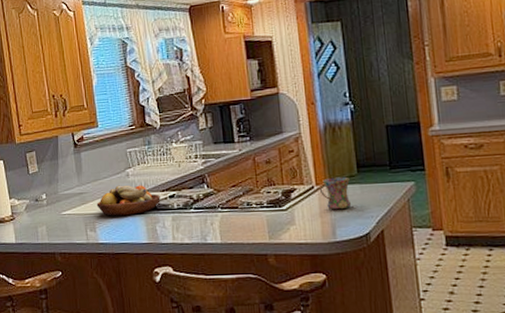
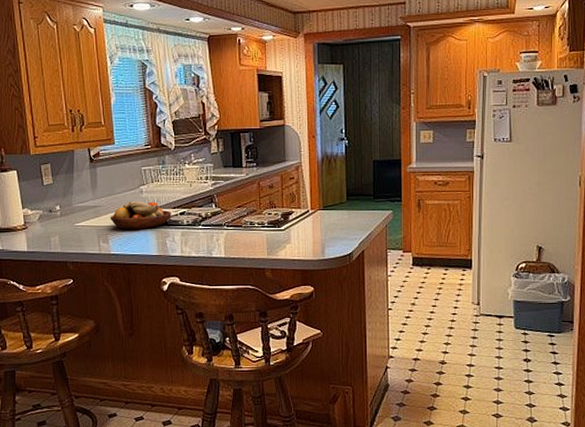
mug: present [320,177,352,210] -> none [314,203,340,232]

